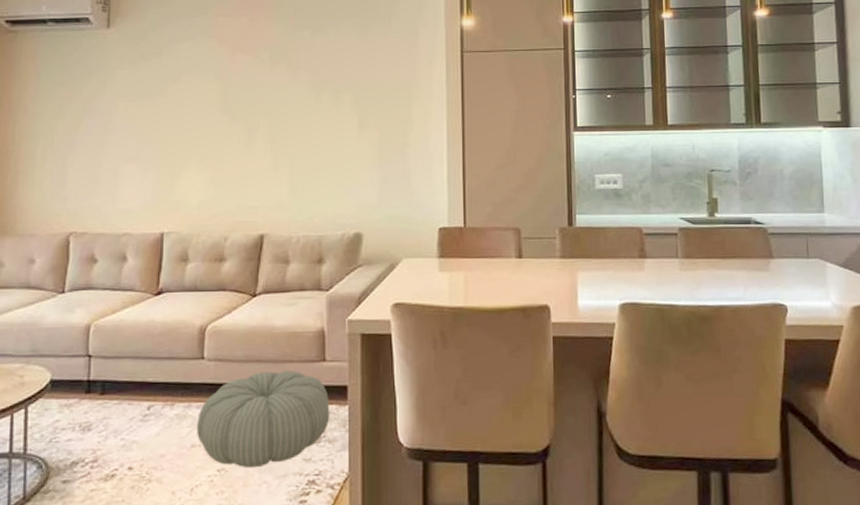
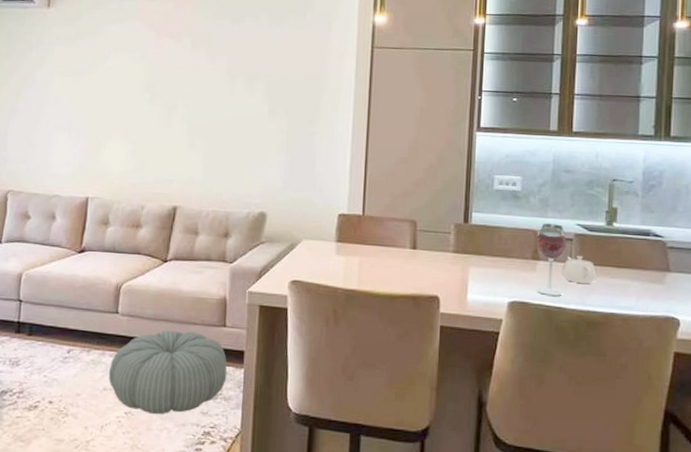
wineglass: none [643,219,672,293] -> present [537,223,567,296]
teapot: none [669,249,705,279] -> present [561,255,598,285]

